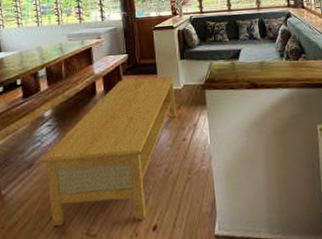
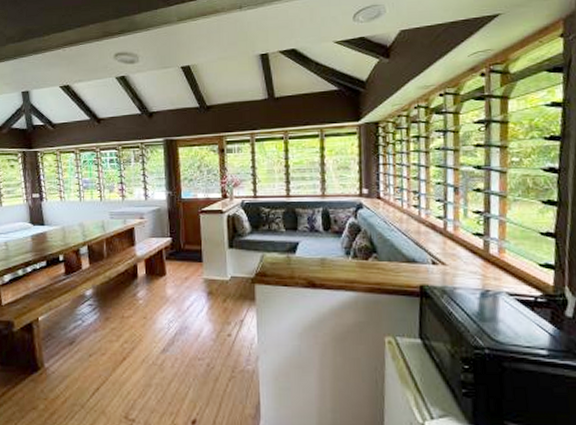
coffee table: present [40,76,176,227] -> none [81,265,222,412]

